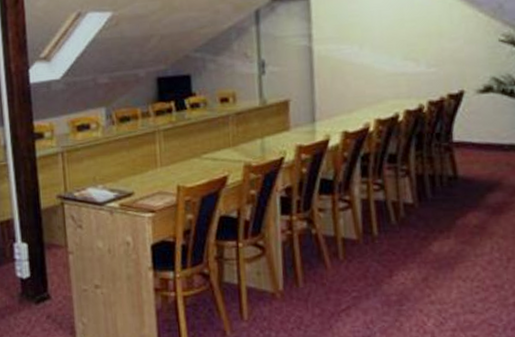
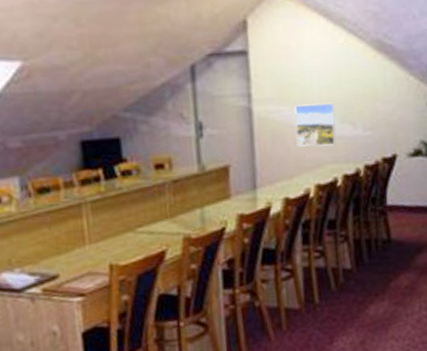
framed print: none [355,41,398,83] -> present [295,103,336,147]

